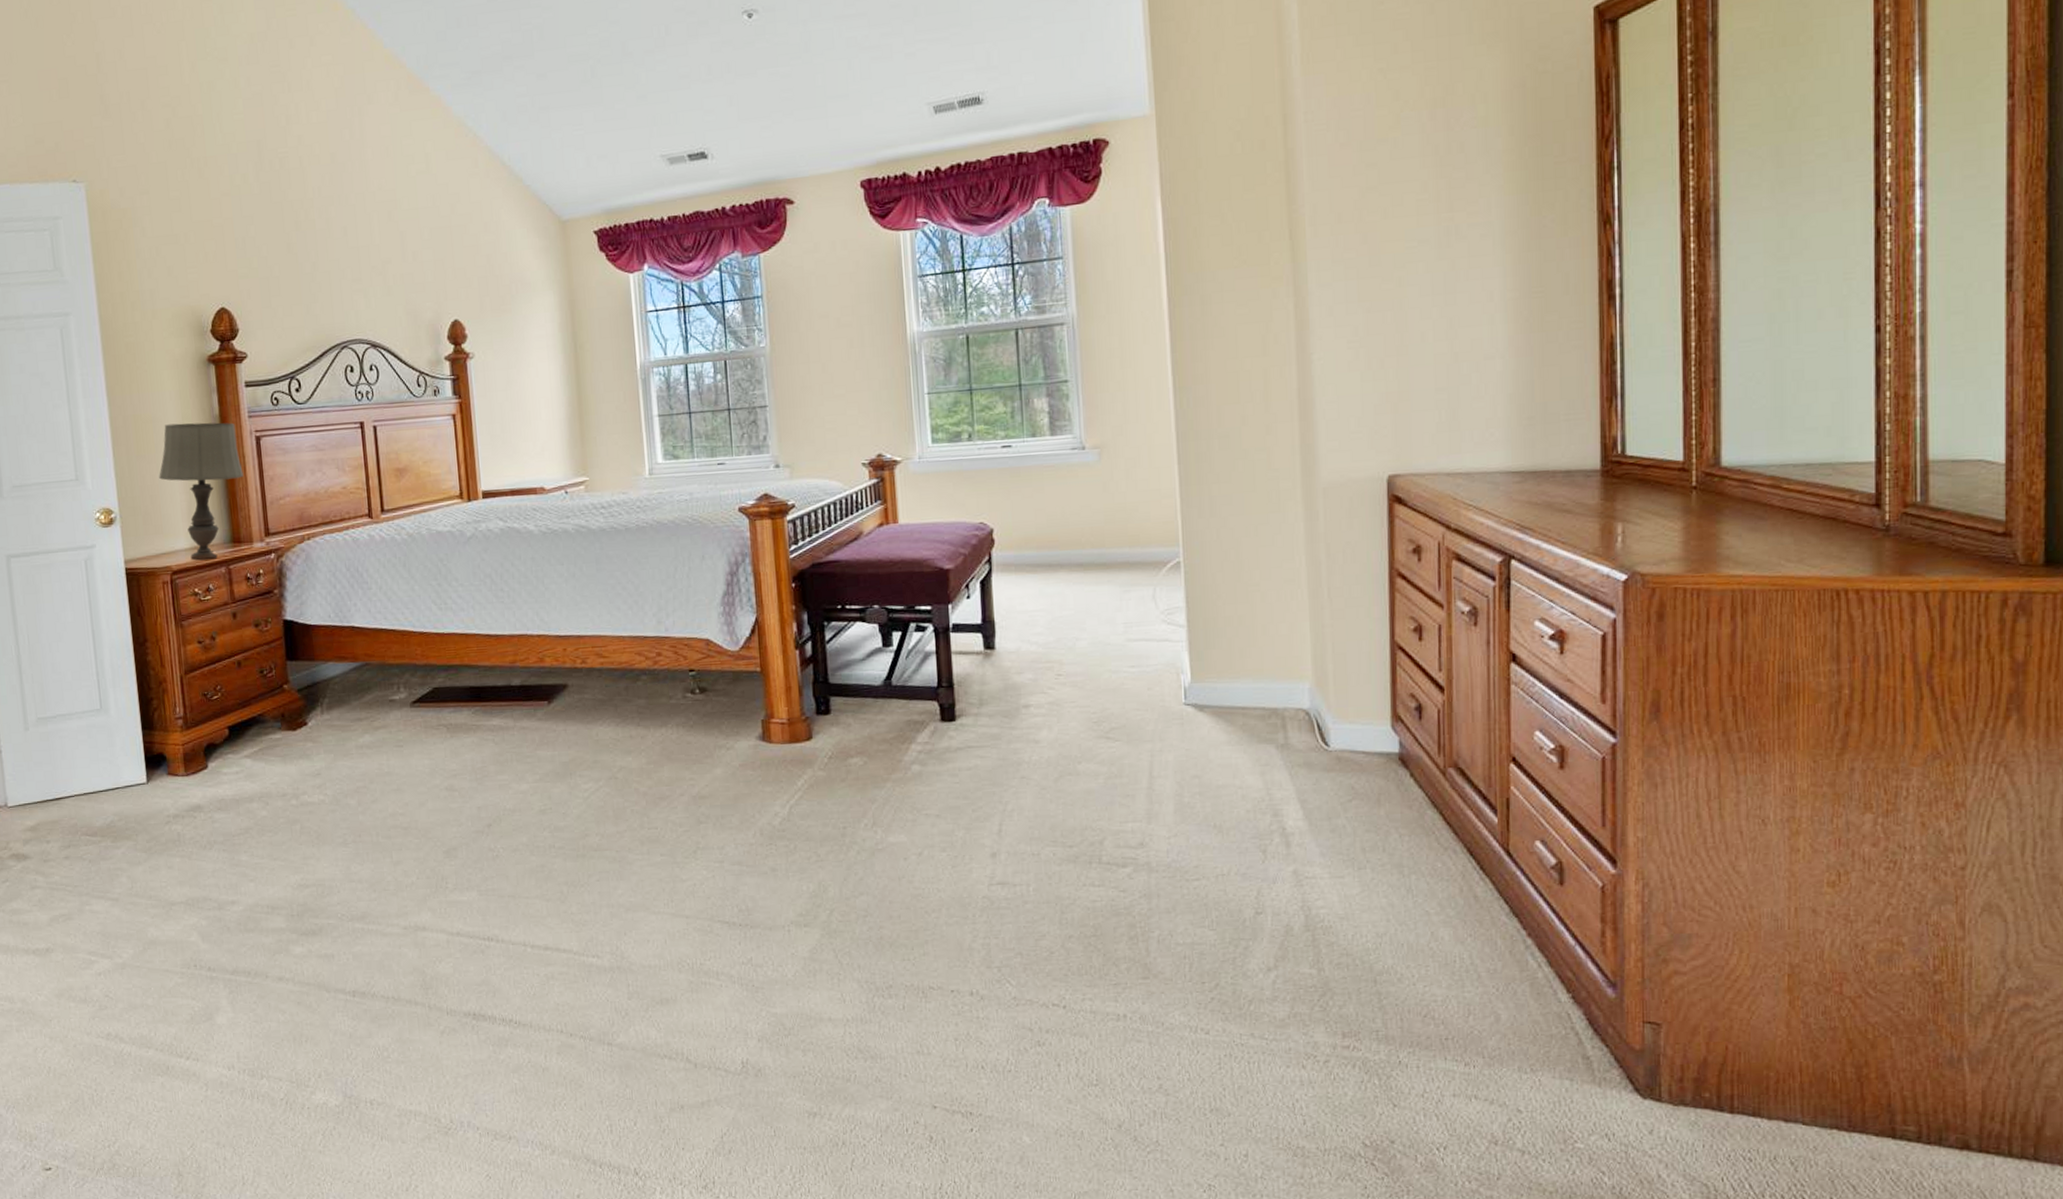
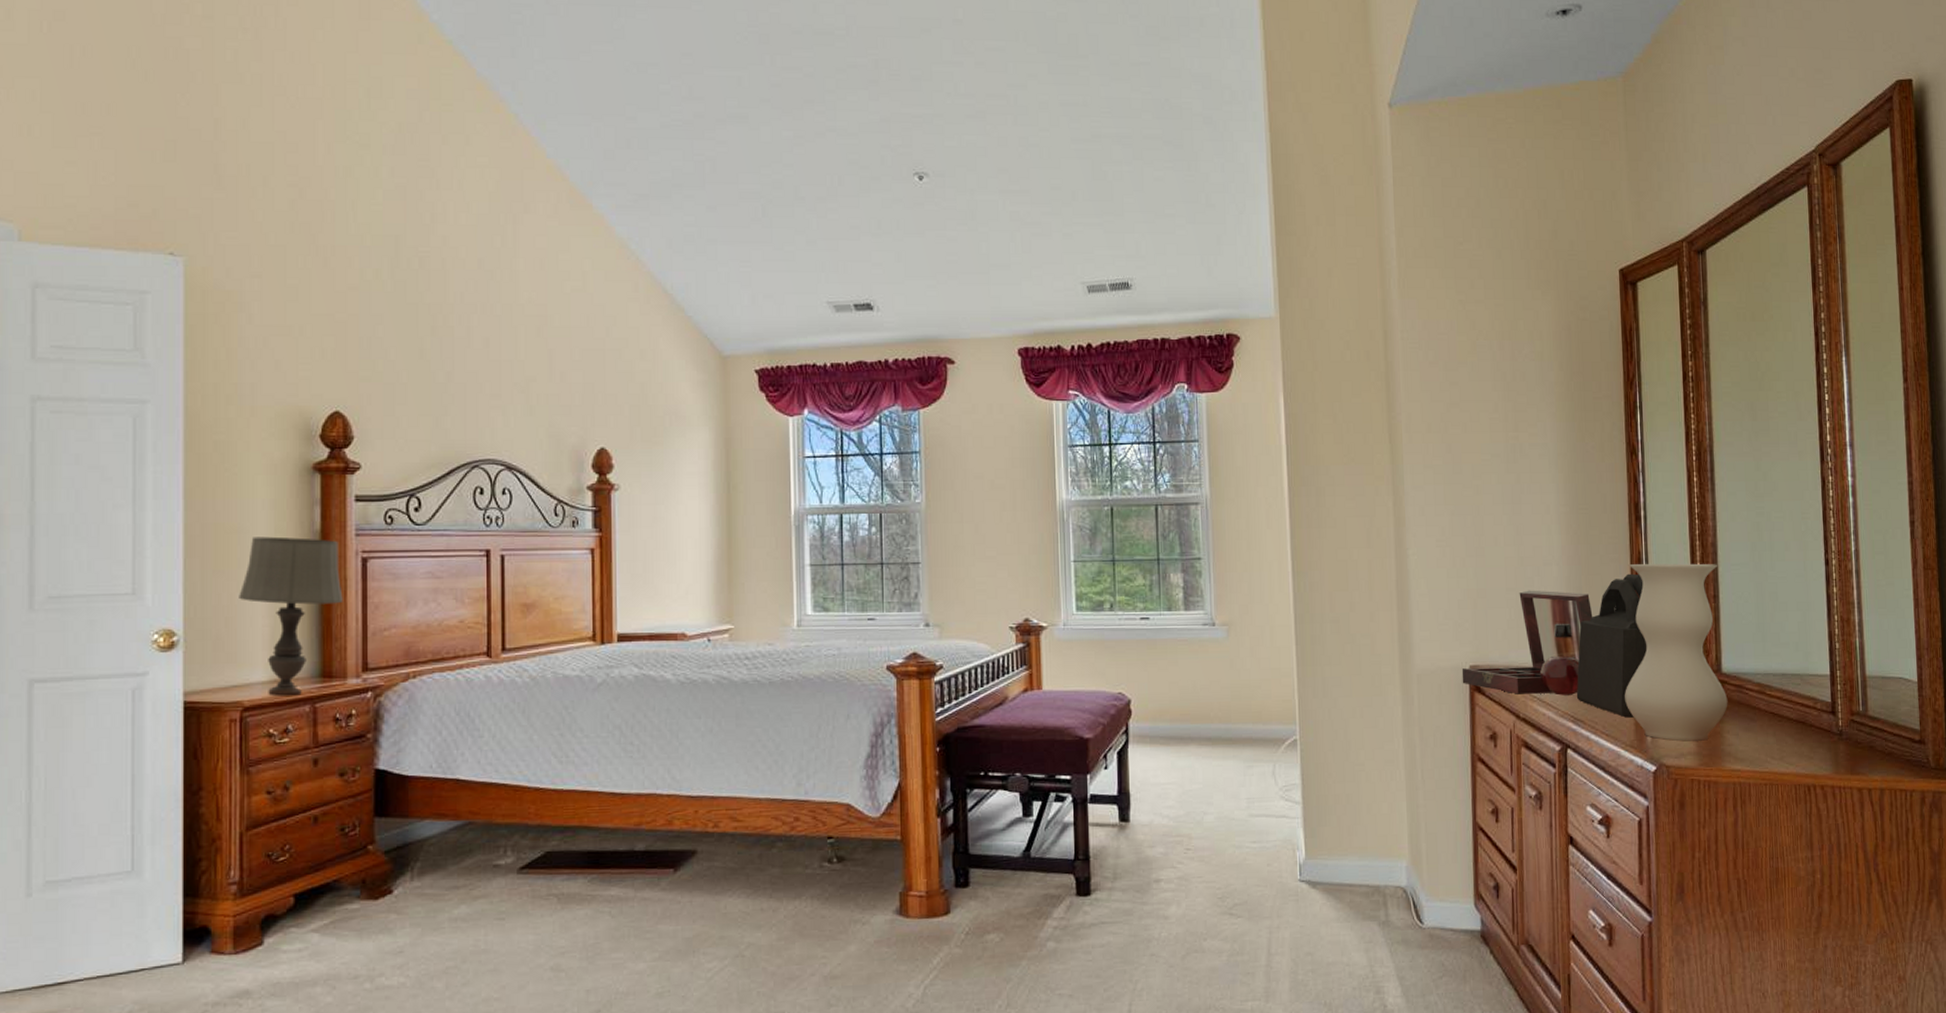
jewelry box: none [1378,387,1548,503] -> present [1461,590,1593,694]
perfume bottle: none [1476,421,1529,502] -> present [1539,623,1580,696]
handbag: none [1524,361,1620,523] -> present [1576,573,1648,718]
vase: none [1588,342,1728,546] -> present [1625,563,1728,742]

